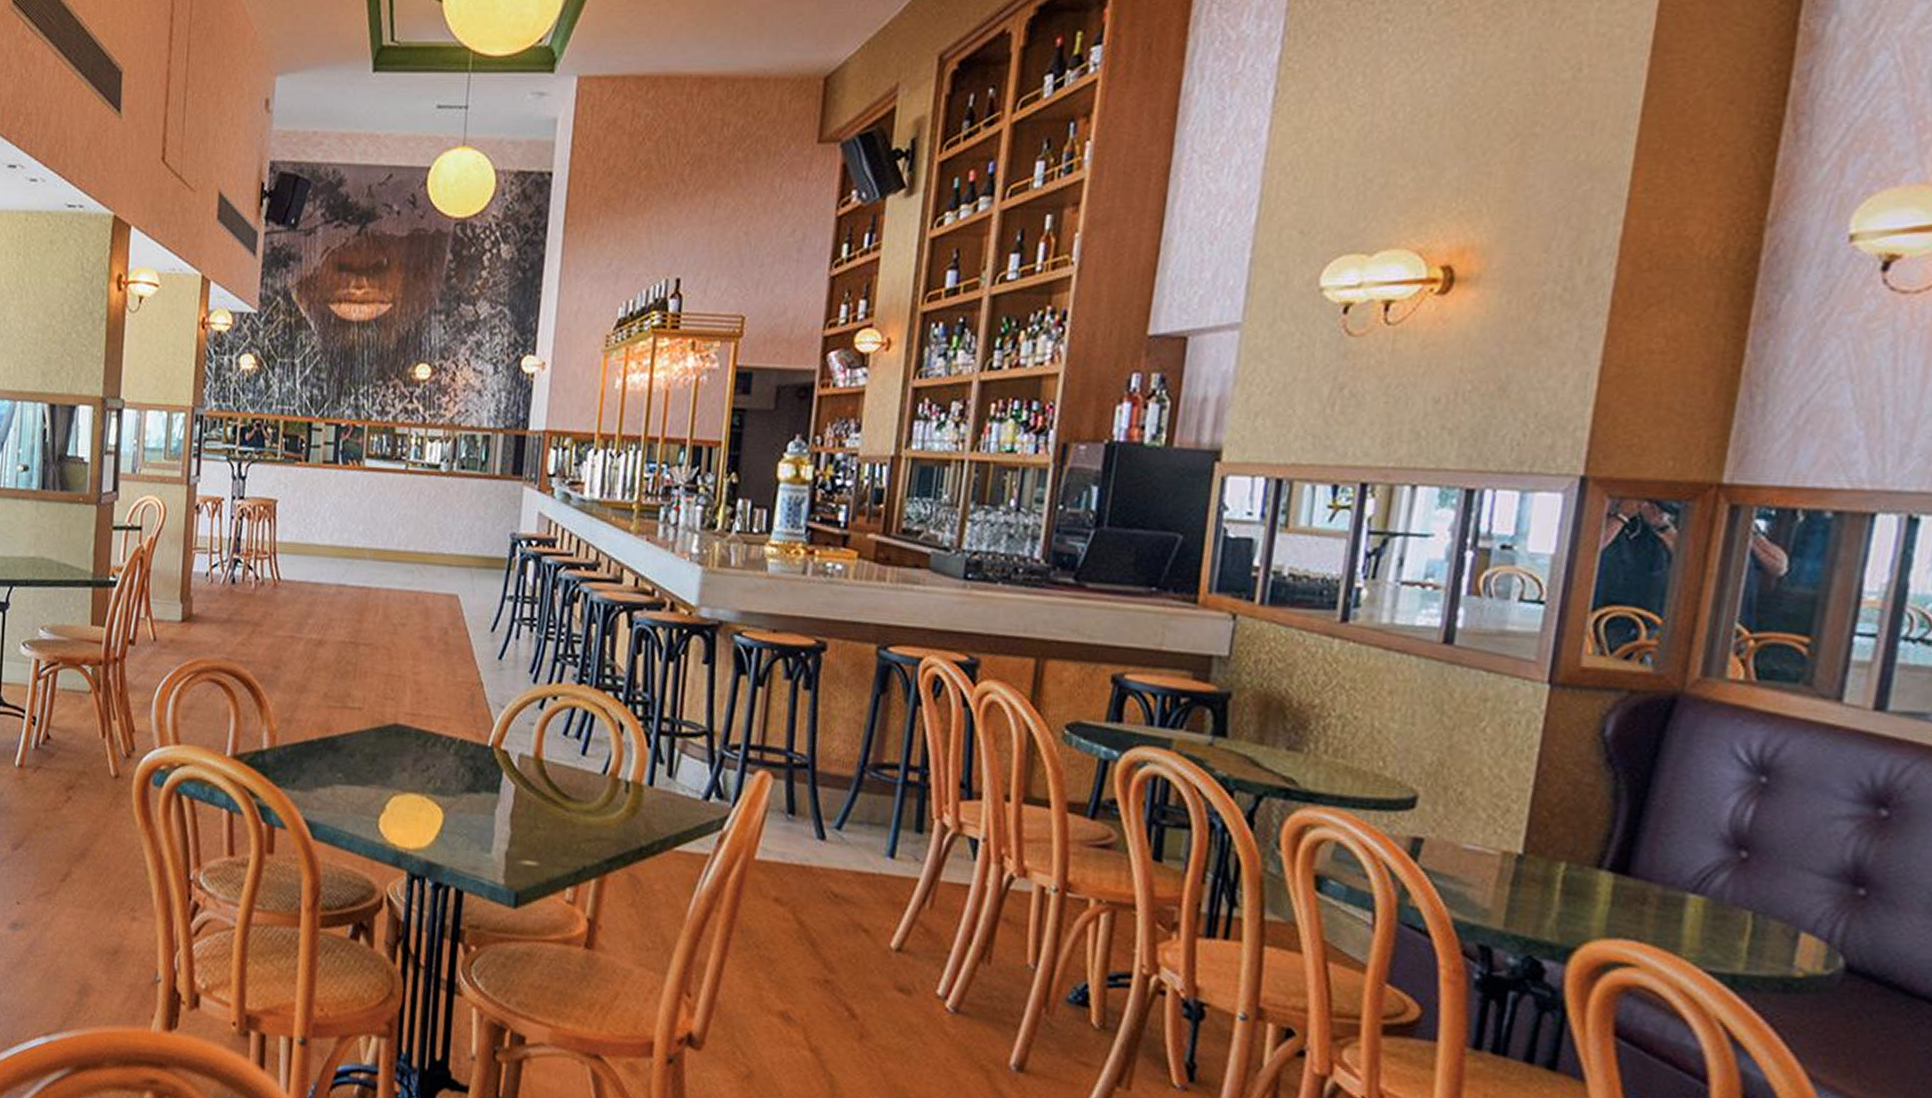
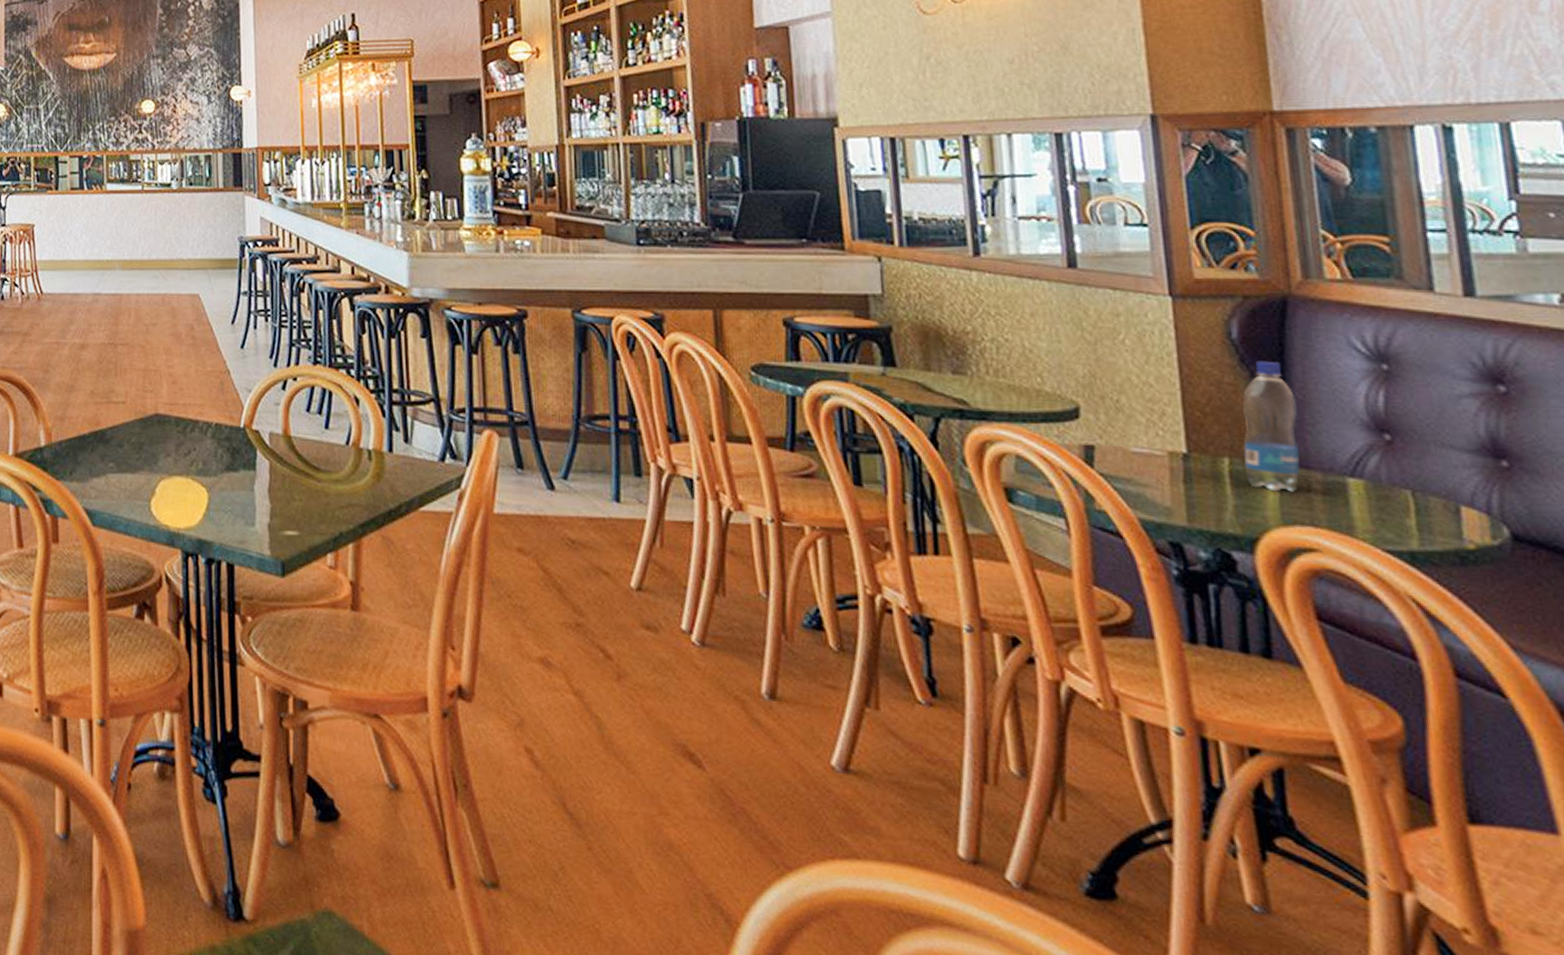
bottle: none [1579,762,1657,904] -> present [1242,361,1301,492]

